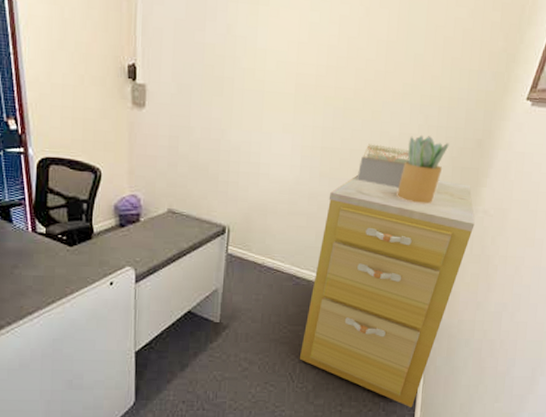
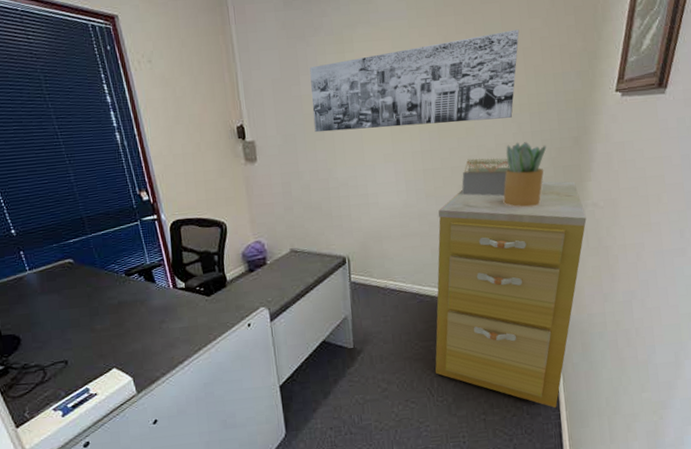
wall art: none [213,13,444,108] -> present [309,29,520,133]

